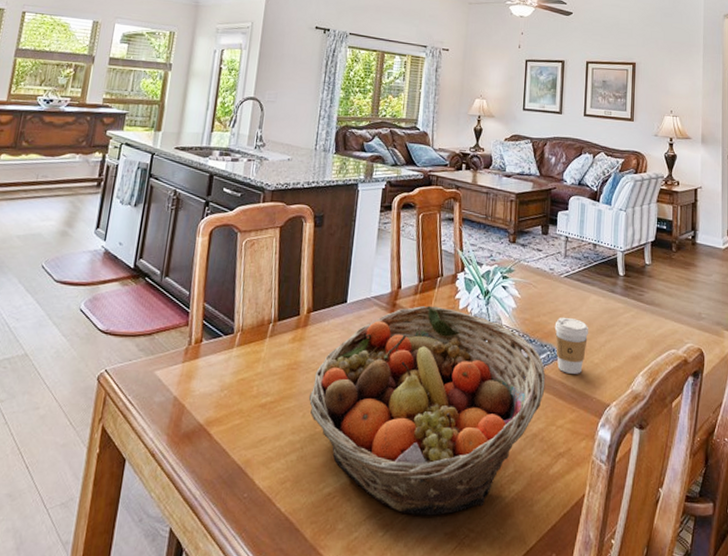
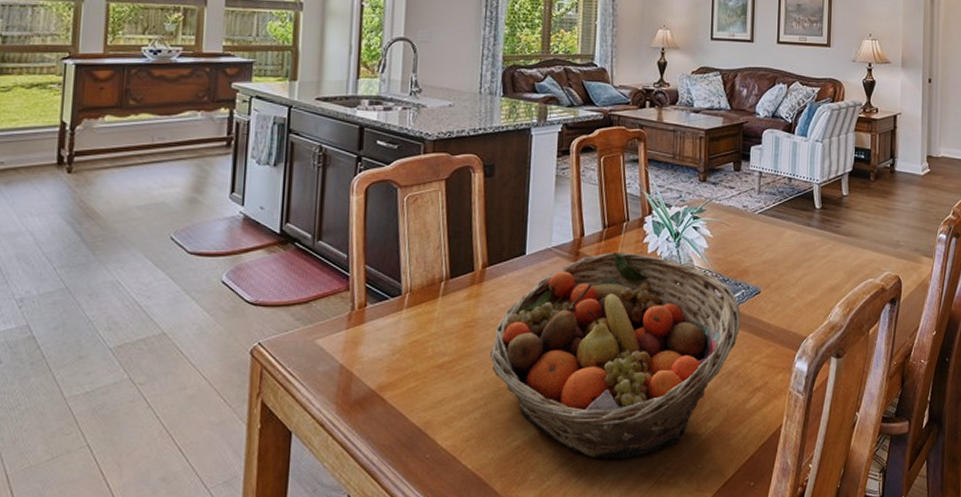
coffee cup: present [554,317,589,374] -> none [749,254,785,310]

